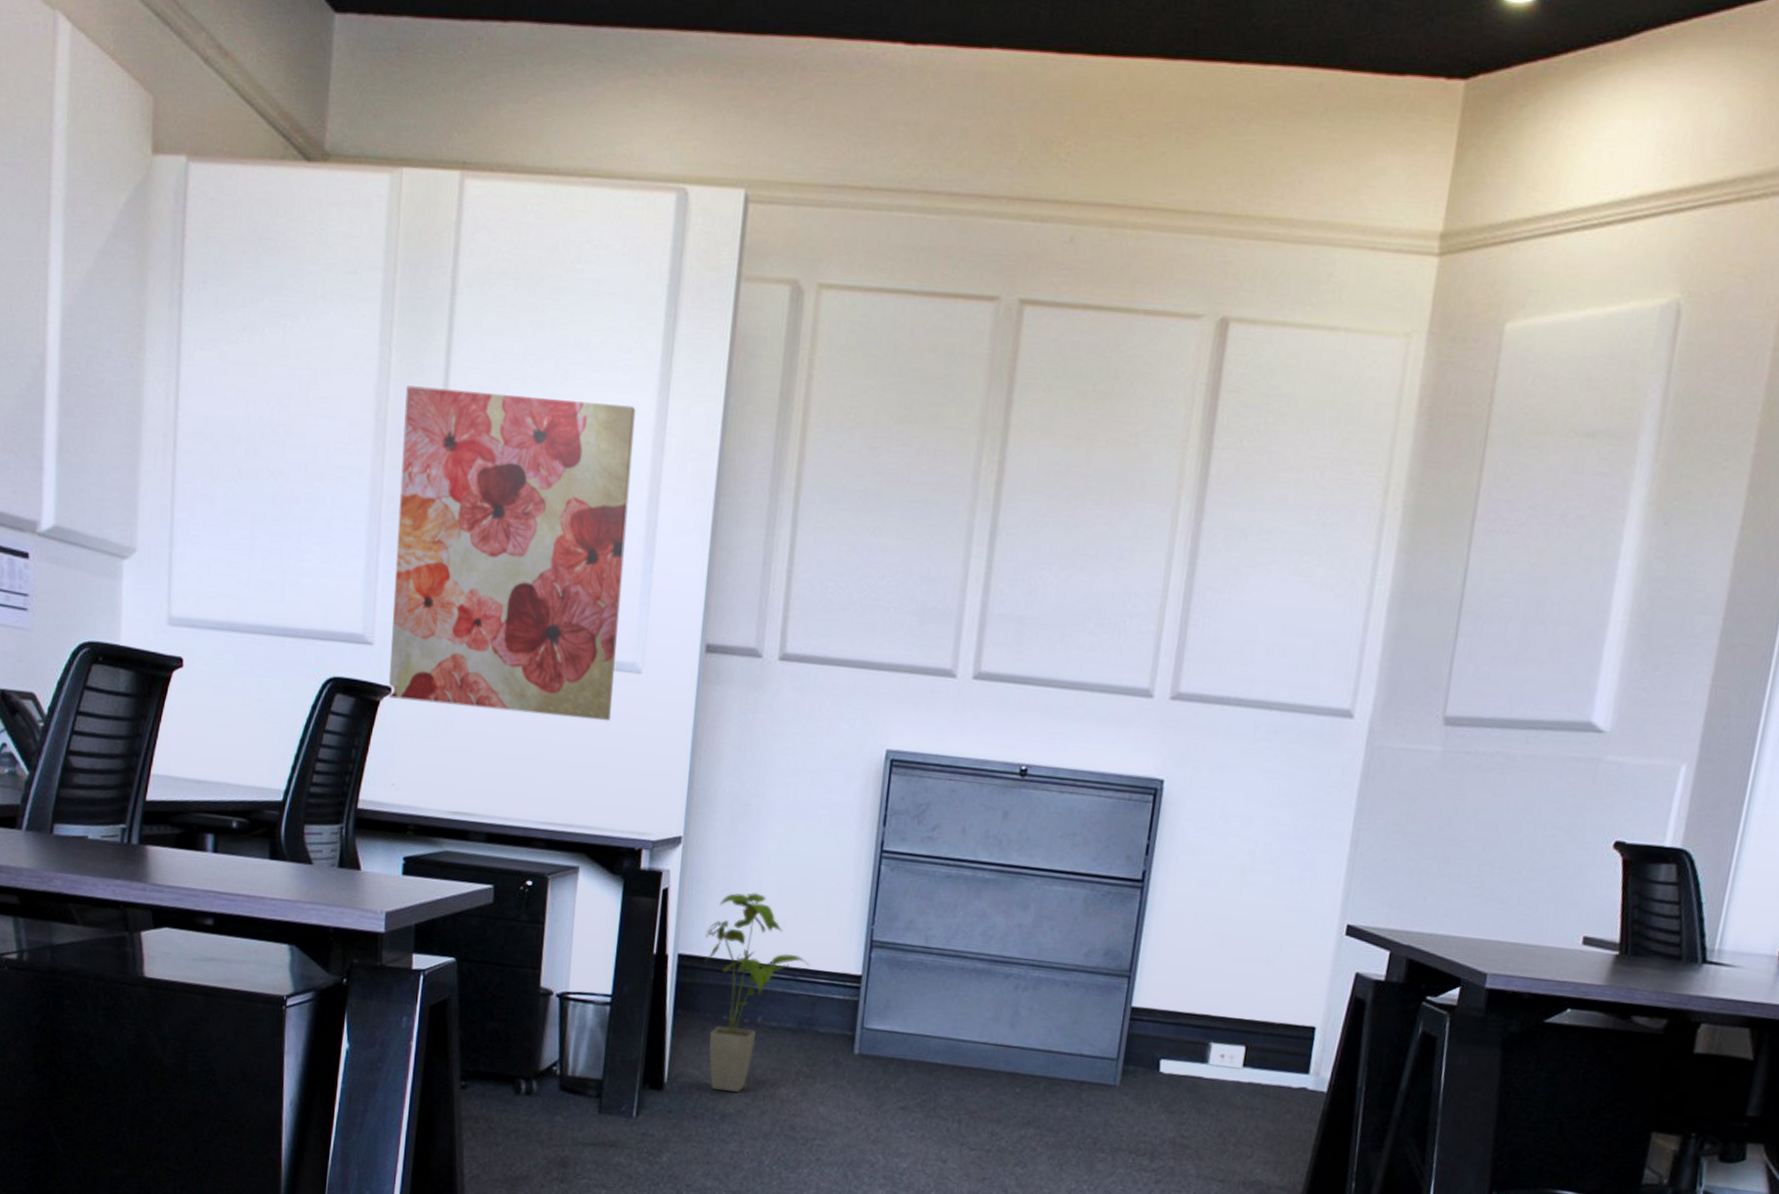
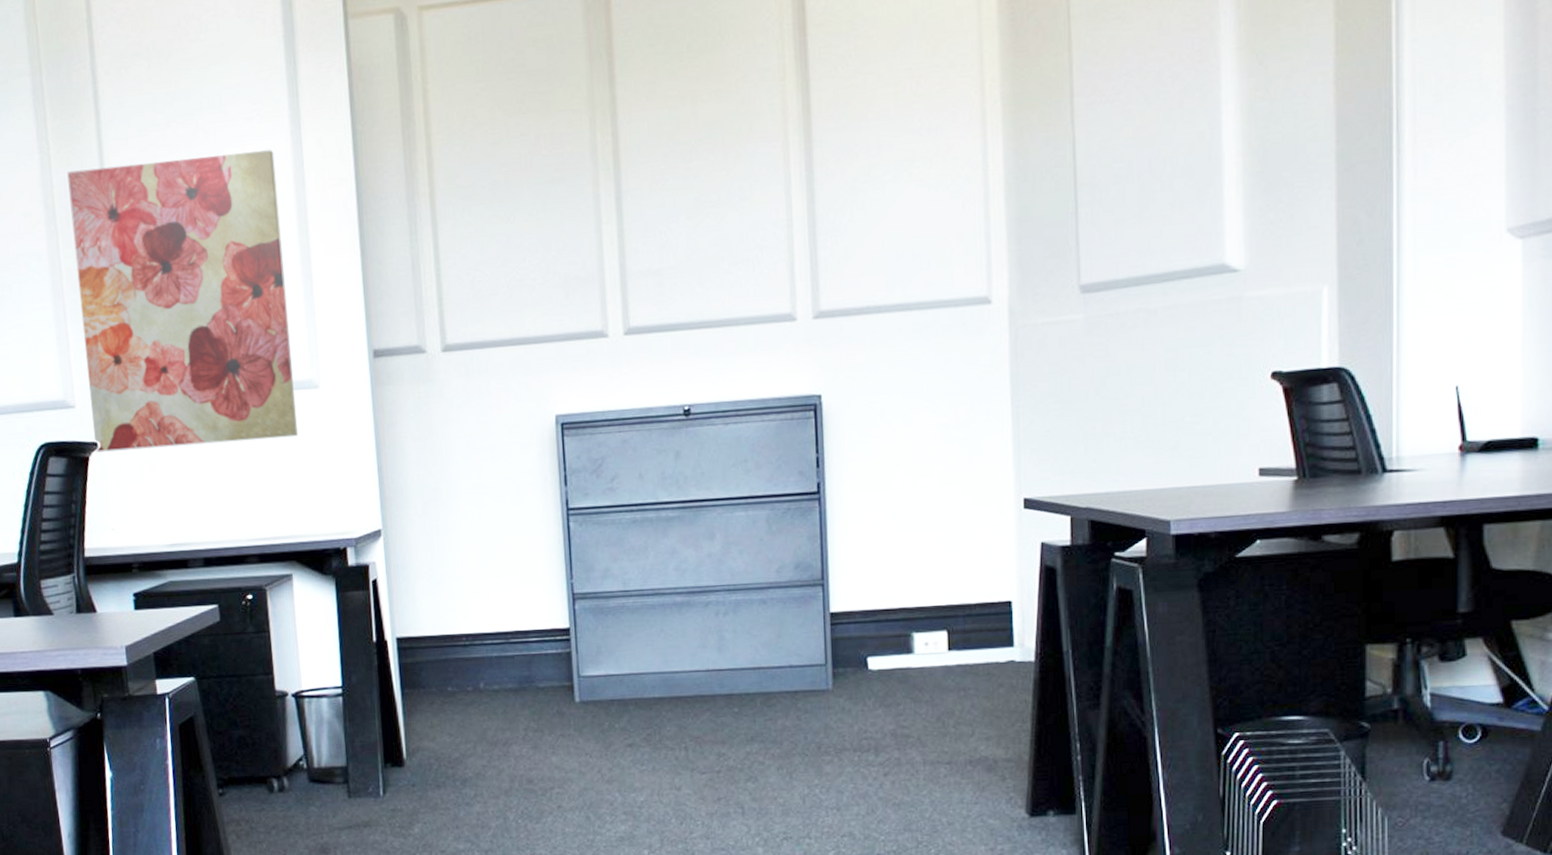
house plant: present [705,892,810,1092] -> none [418,568,520,757]

